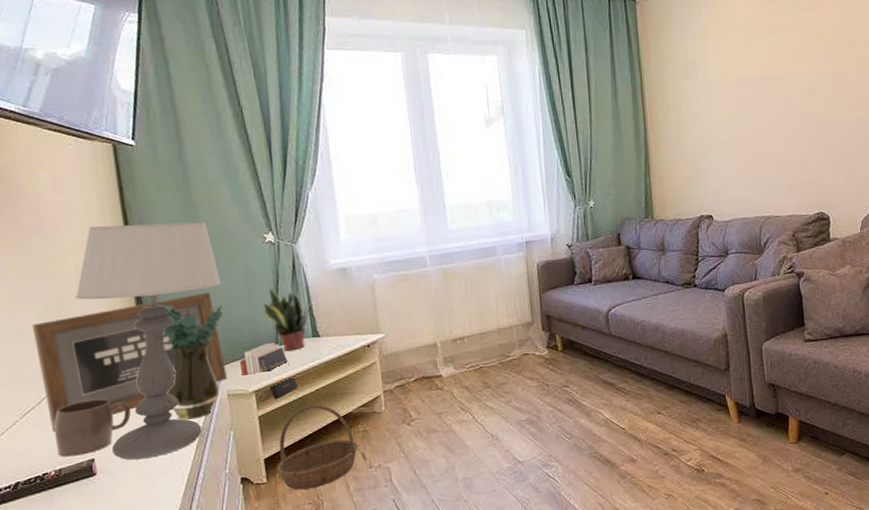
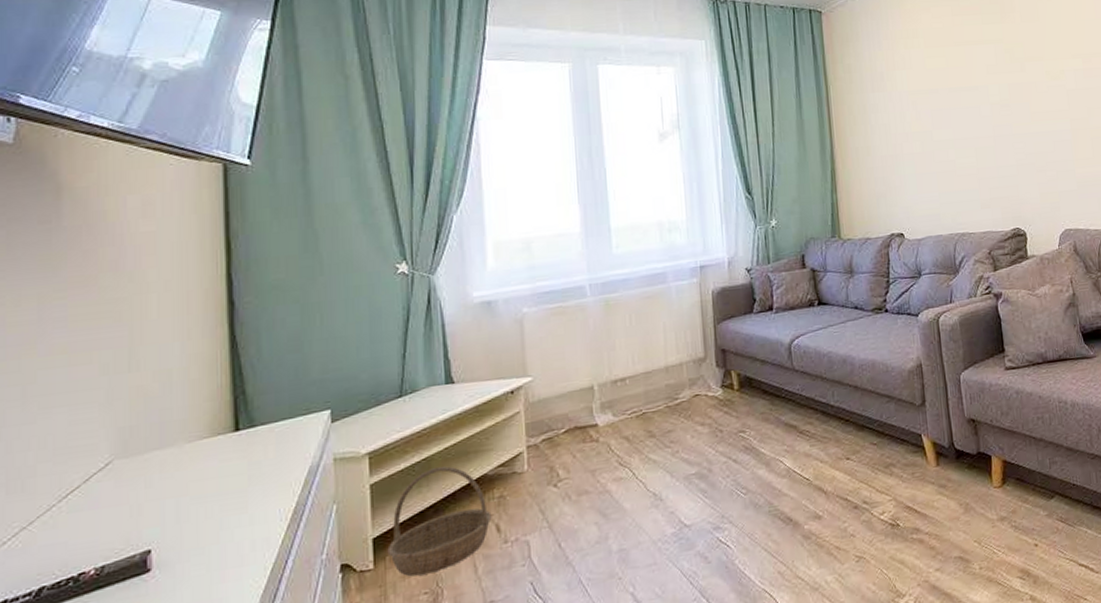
picture frame: present [33,292,227,432] -> none [93,333,335,518]
mug: present [54,398,131,457] -> none [101,471,208,550]
table lamp: present [75,222,222,460] -> none [152,251,340,549]
vase: present [158,303,223,420] -> none [257,348,338,494]
books: present [240,343,298,402] -> none [353,392,422,467]
potted plant: present [263,289,315,352] -> none [388,328,451,403]

